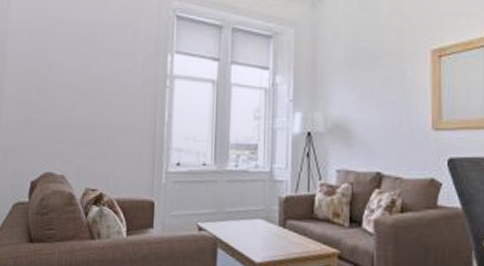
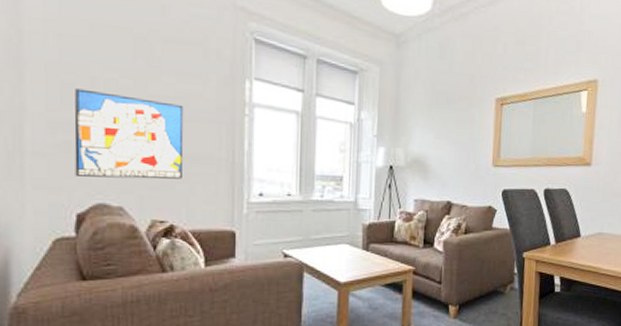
wall art: none [32,73,116,150] -> present [74,88,184,179]

